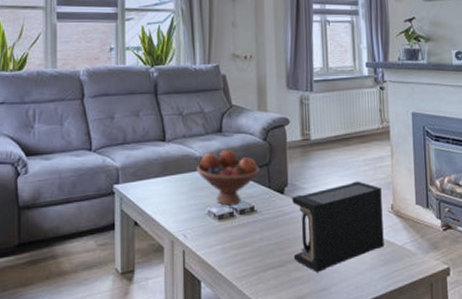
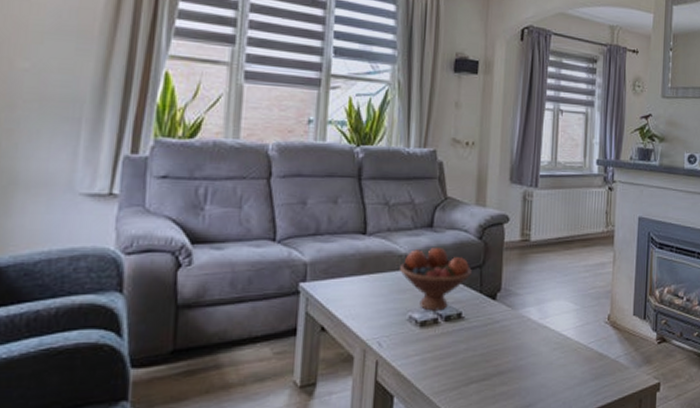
speaker: present [292,181,384,273] -> none [500,288,600,387]

